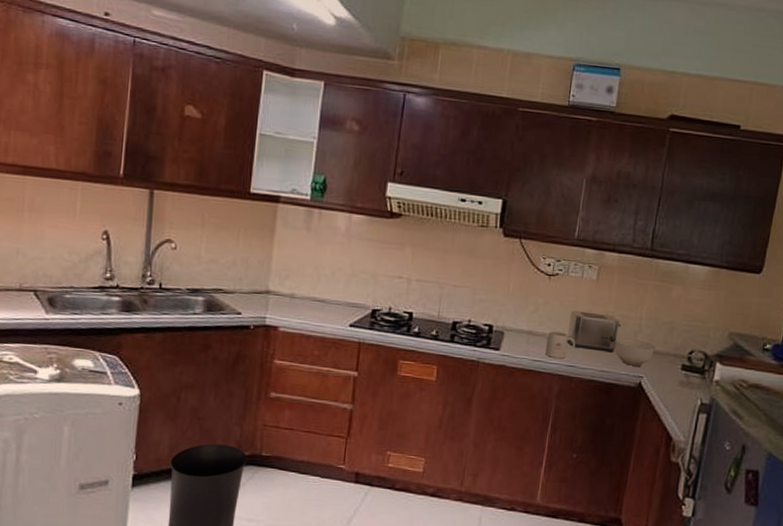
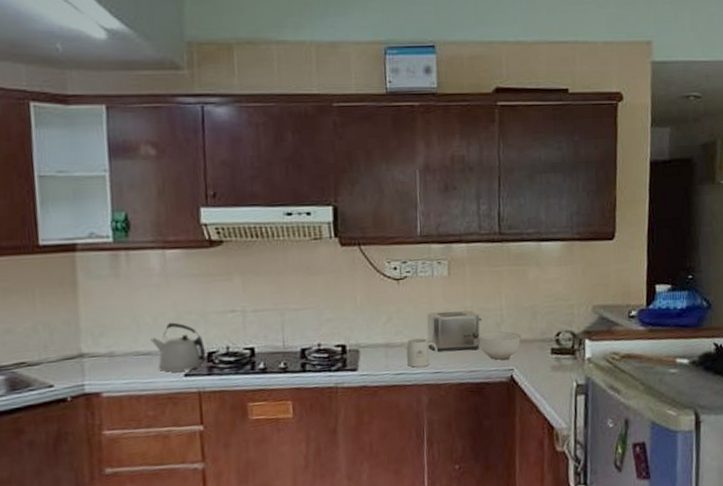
kettle: none [326,277,371,323] -> present [150,322,206,373]

